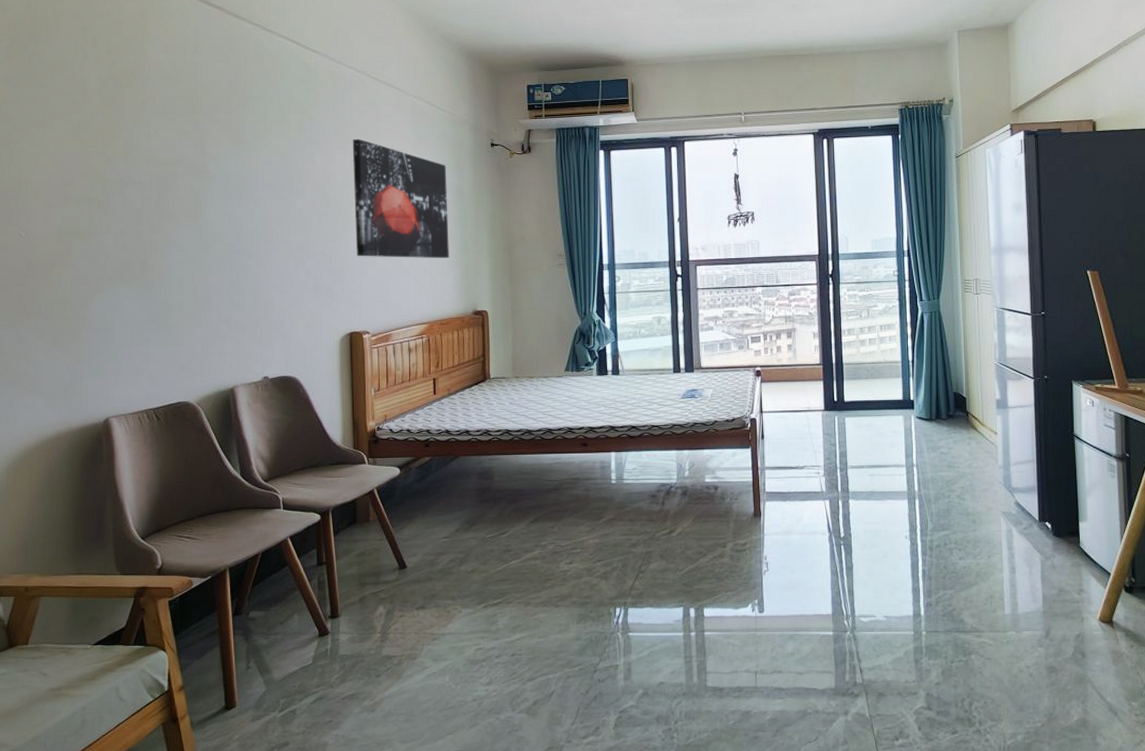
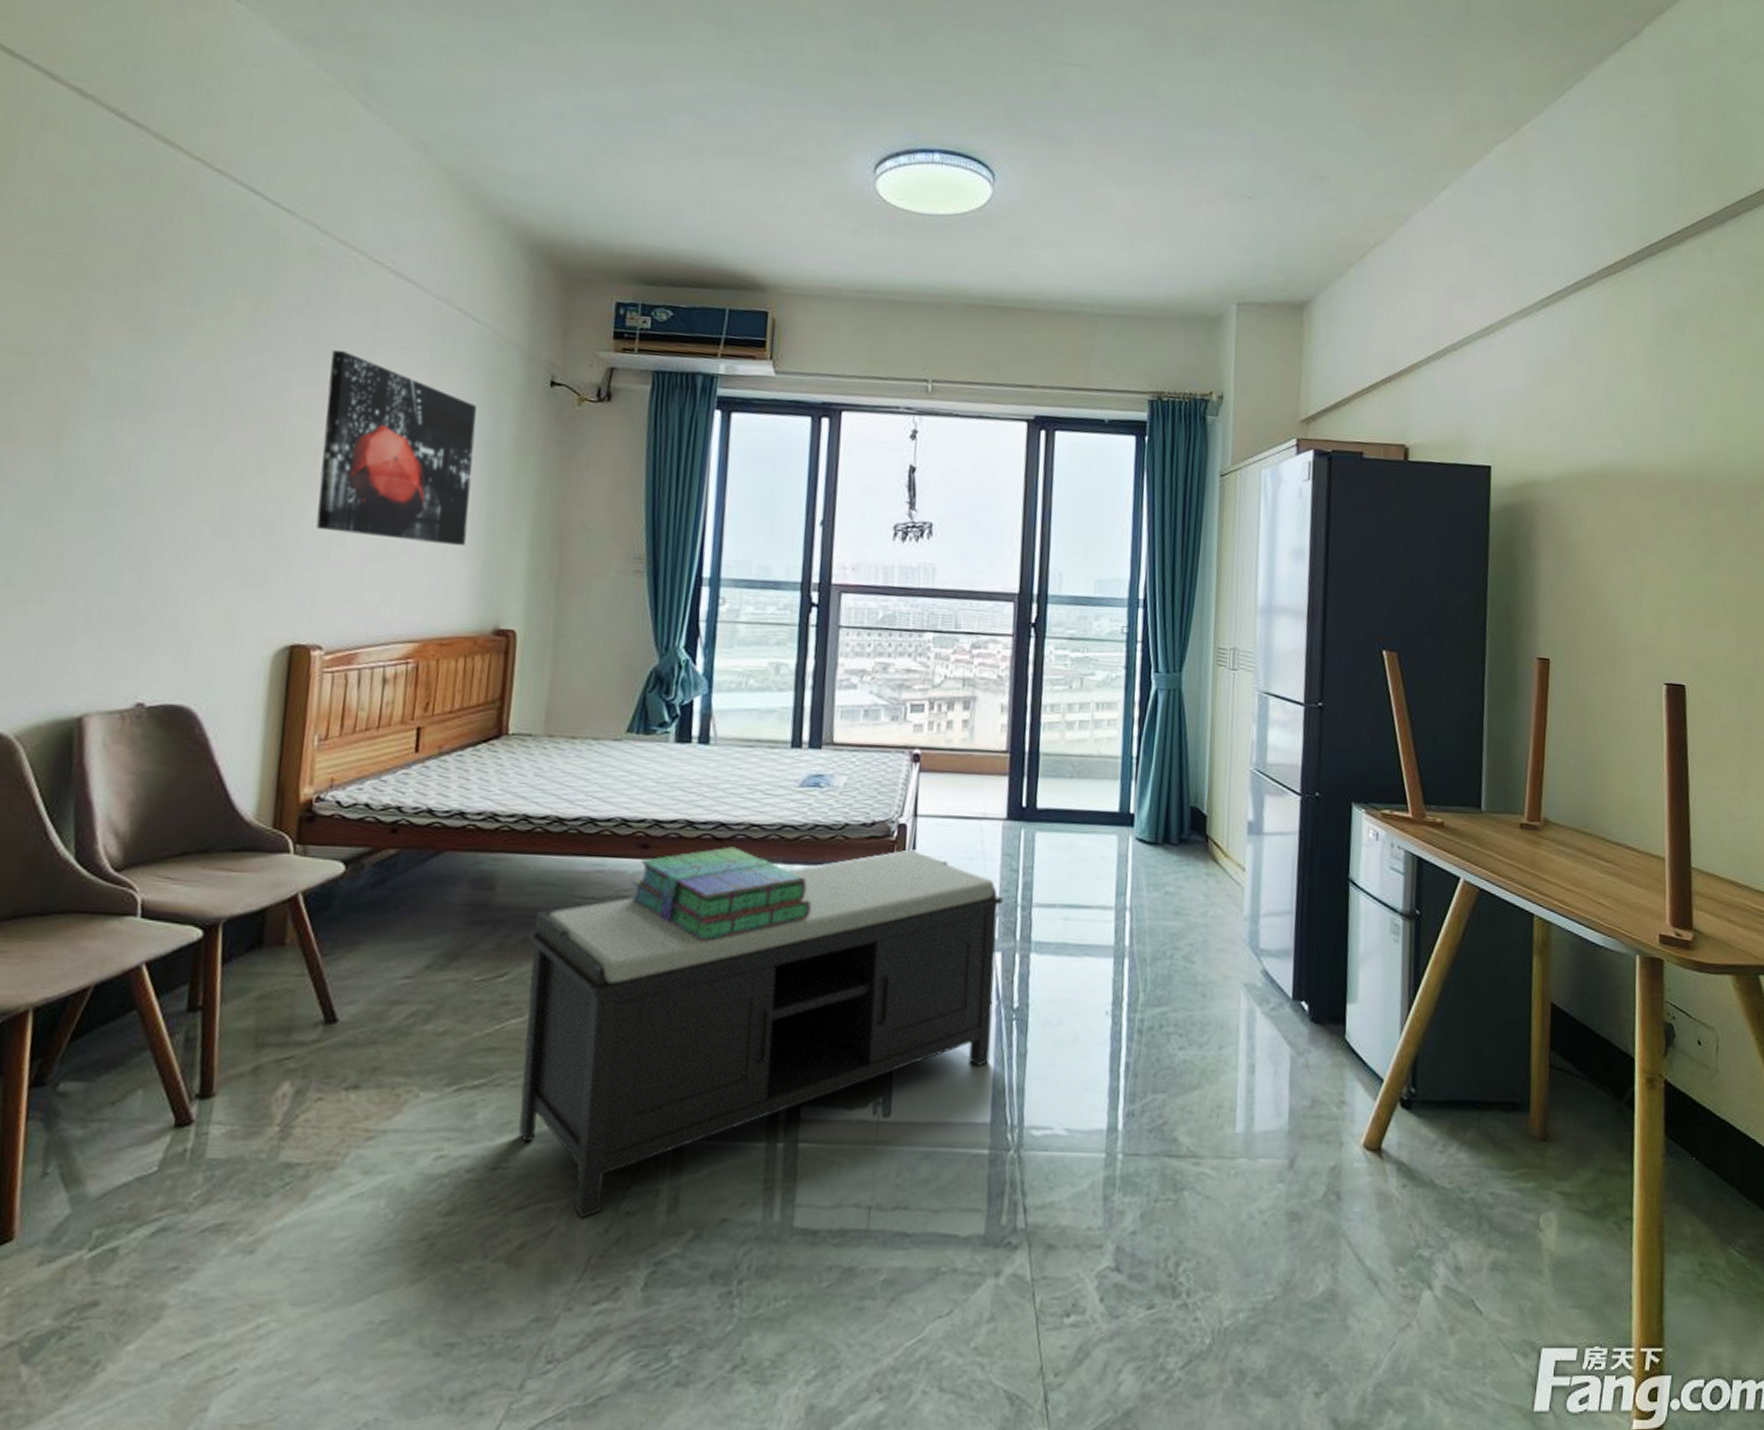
bench: none [517,435,828,685] -> present [519,849,1003,1219]
stack of books: none [579,441,697,505] -> present [632,846,811,942]

